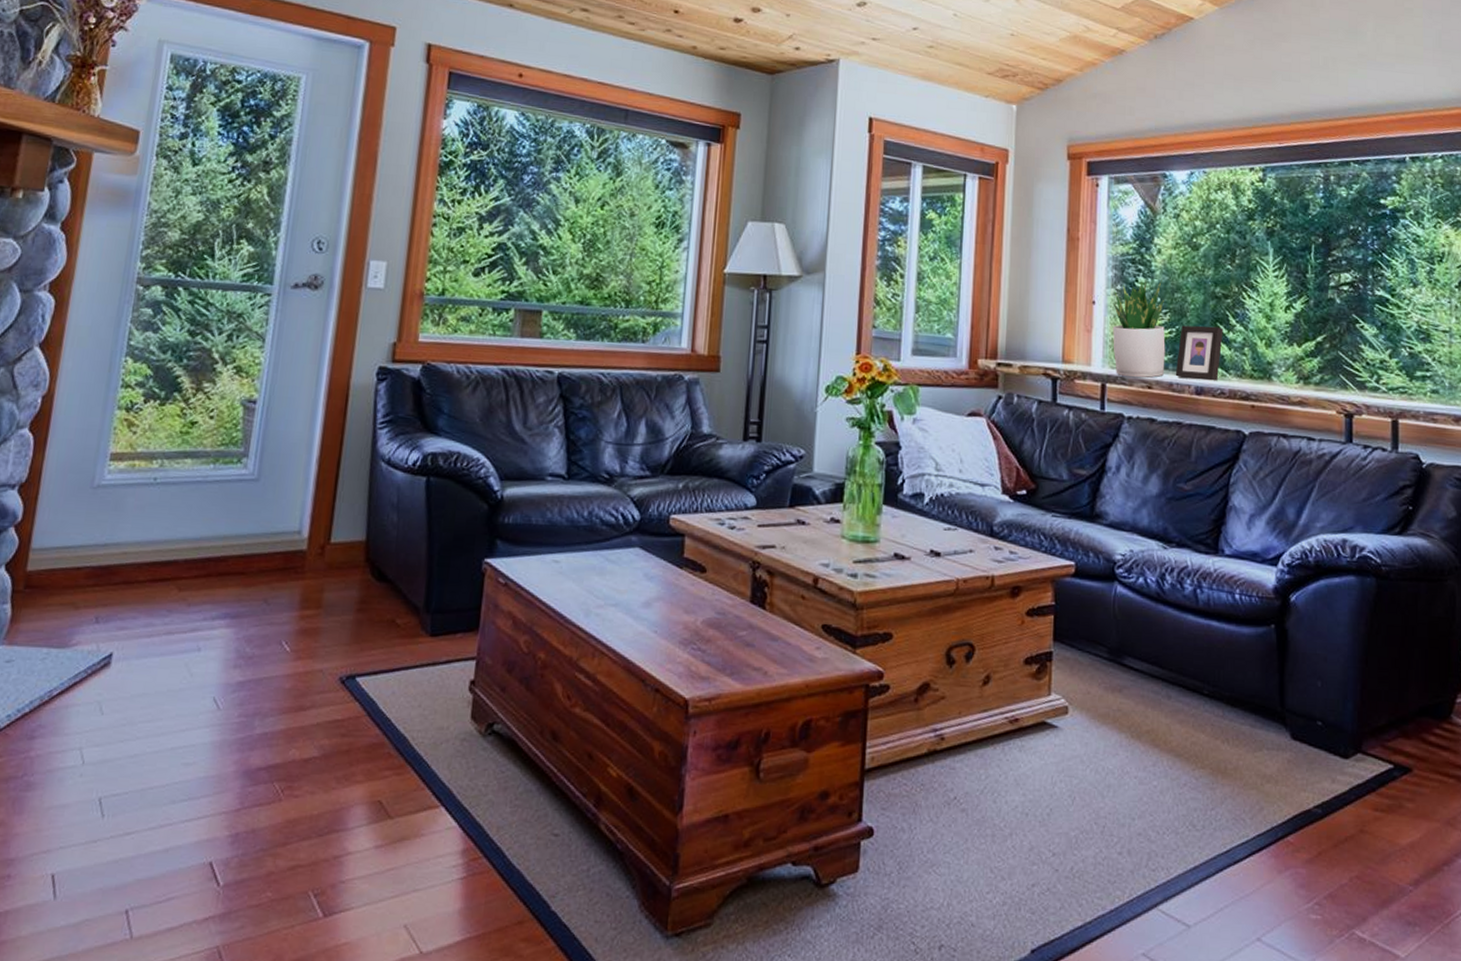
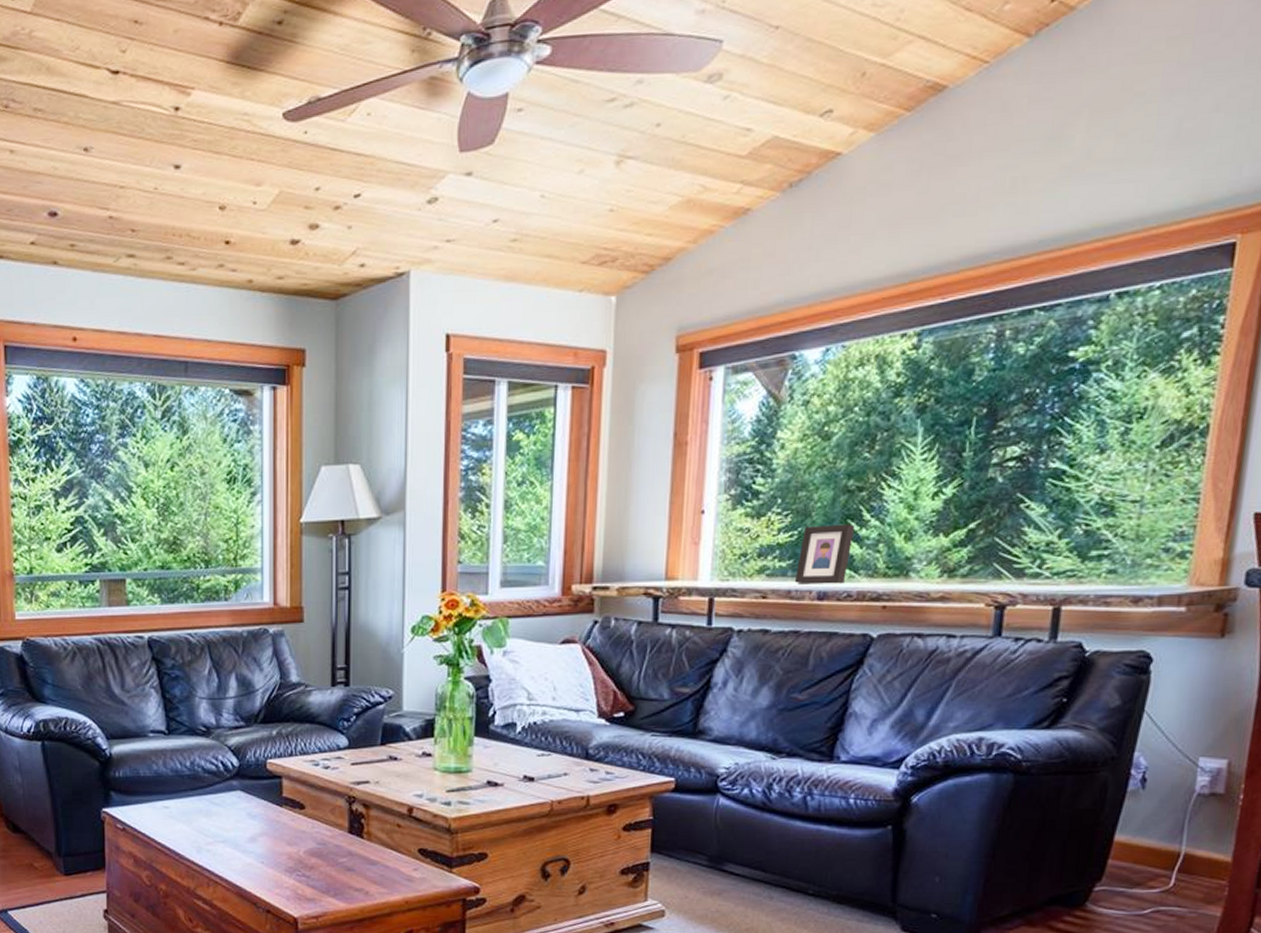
planter: present [1113,278,1166,378] -> none [723,477,786,589]

